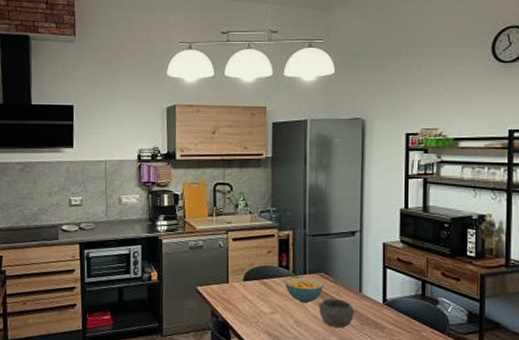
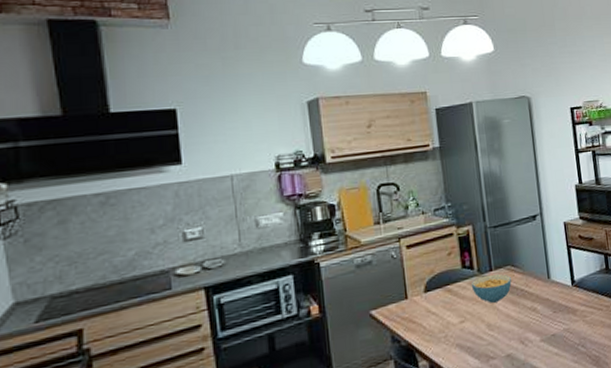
bowl: present [319,298,355,328] -> none [509,290,547,323]

